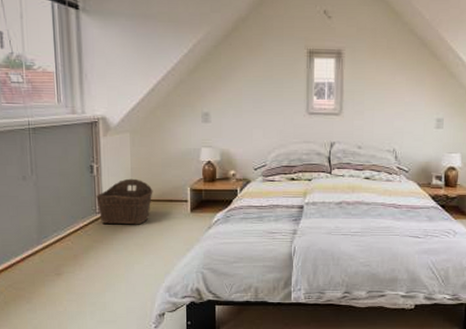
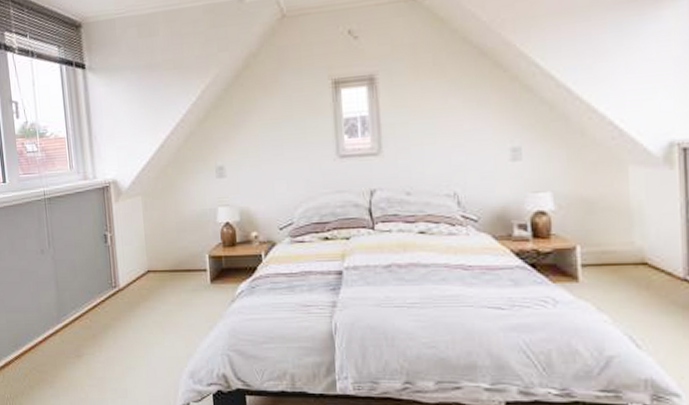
wicker basket: present [96,178,153,225] -> none [111,247,169,300]

